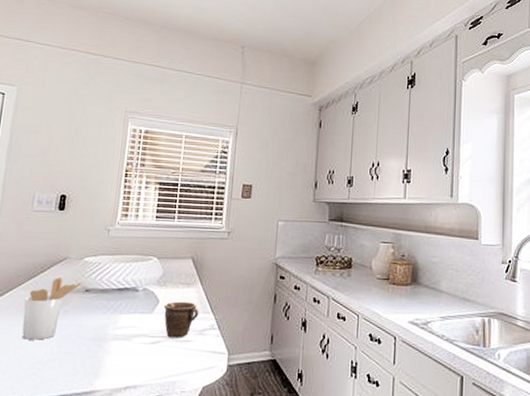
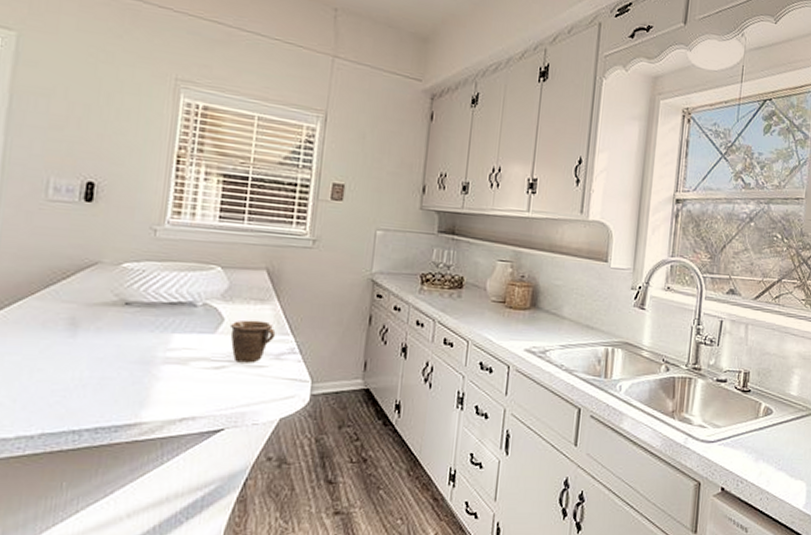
utensil holder: present [21,277,82,340] -> none [38,286,120,362]

